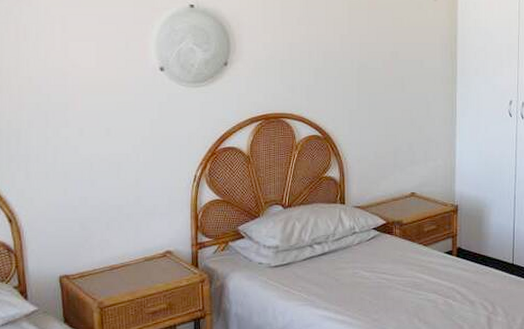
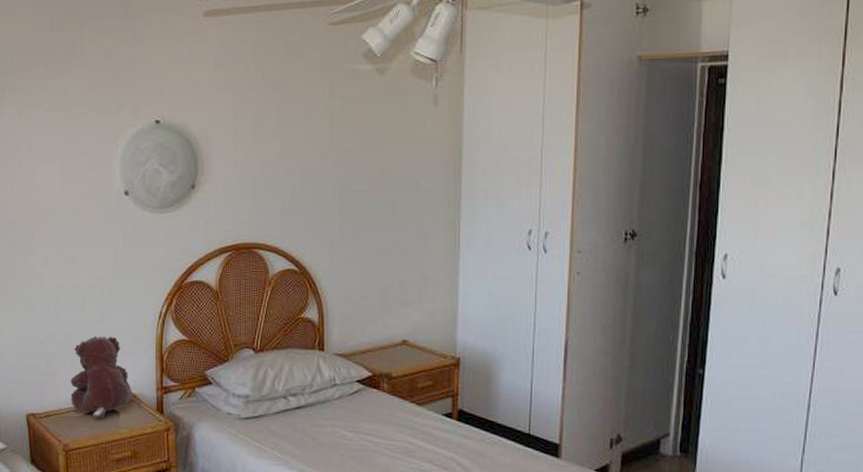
teddy bear: none [106,199,169,276] -> present [71,335,133,419]

